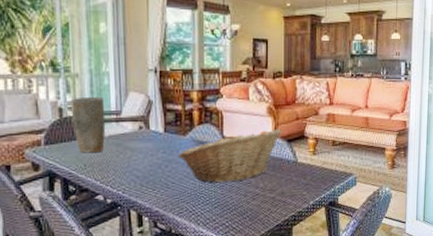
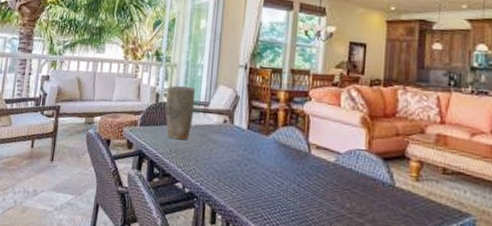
fruit basket: present [178,128,282,183] -> none [258,138,378,196]

